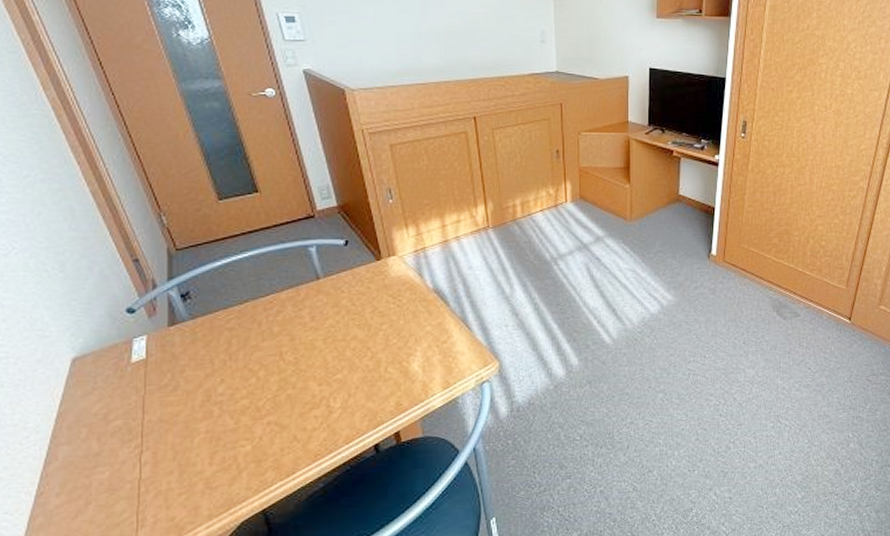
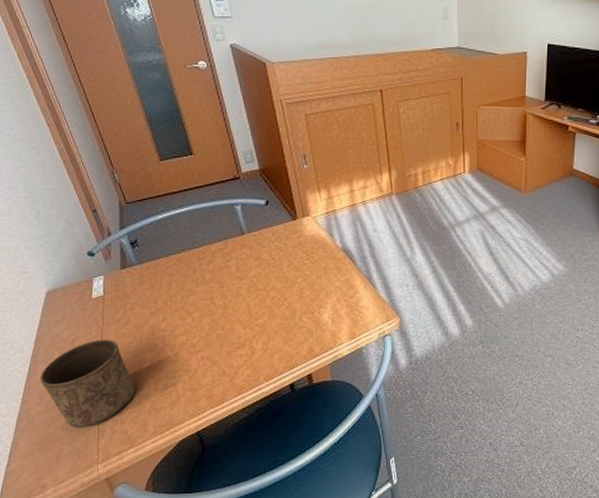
cup: none [62,409,185,520] -> present [40,339,135,428]

